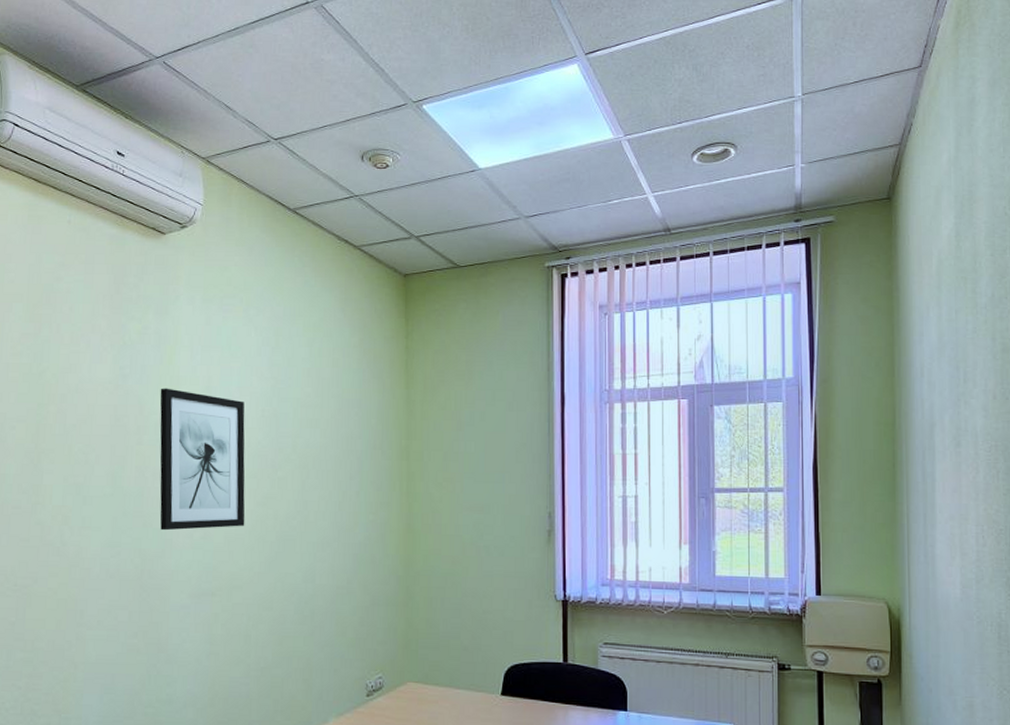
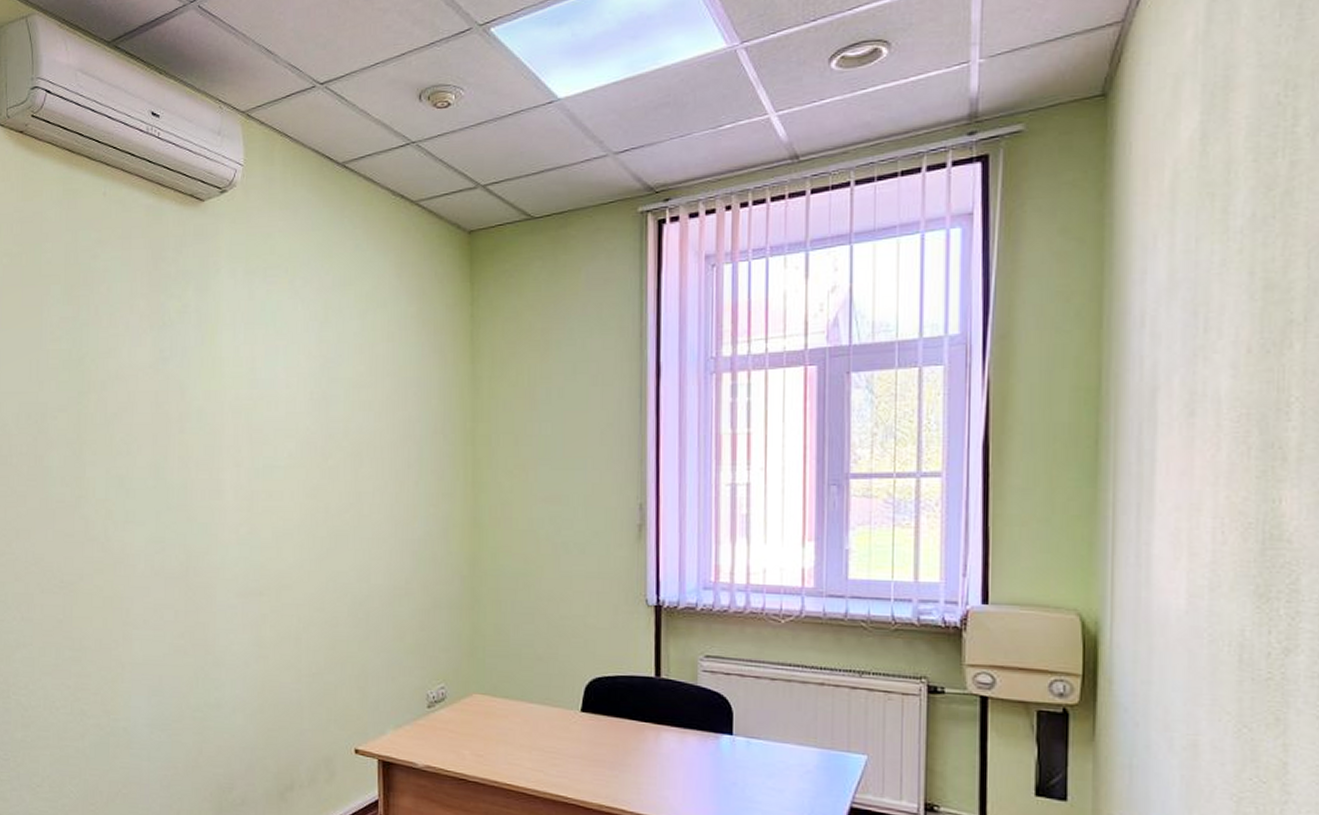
wall art: present [160,388,245,531] -> none [202,371,294,525]

